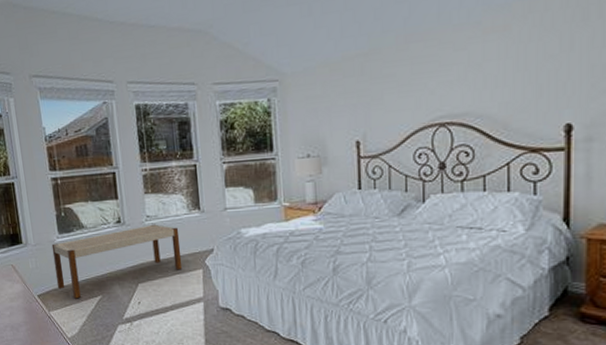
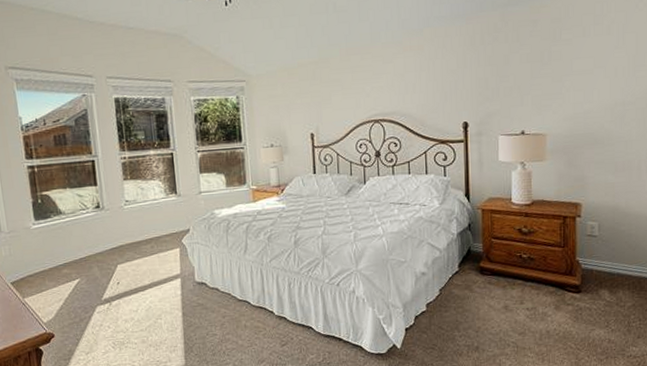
bench: present [51,224,183,299] -> none [27,208,161,284]

